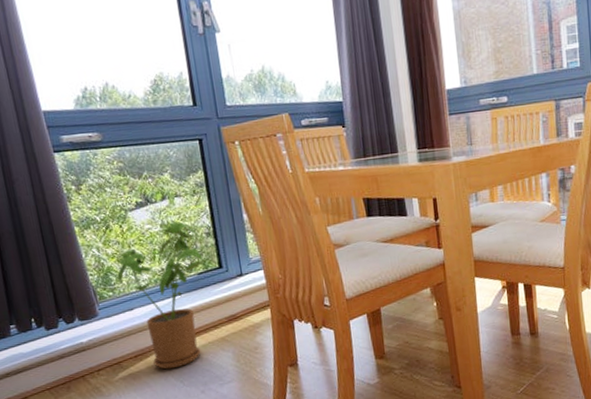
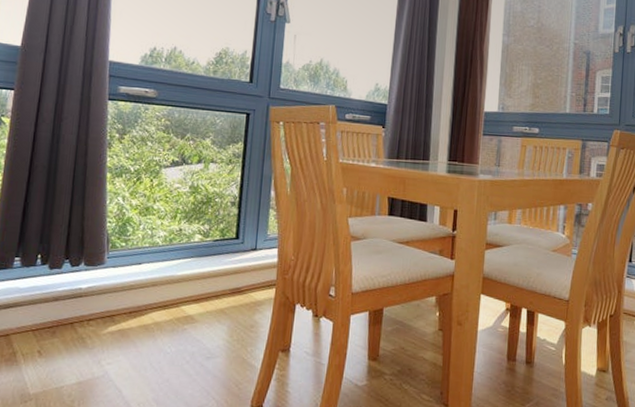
house plant: present [117,221,207,370] -> none [134,186,226,332]

